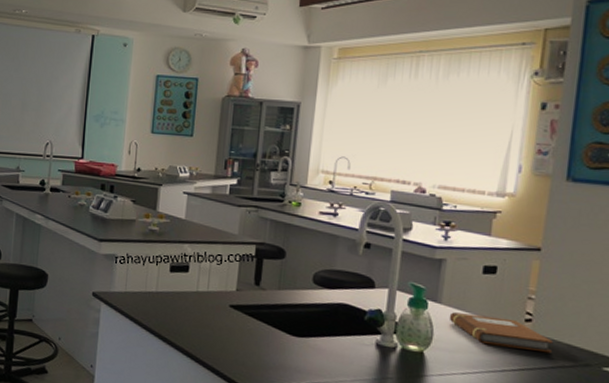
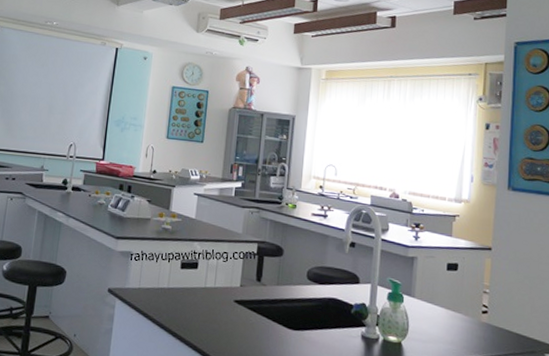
notebook: present [449,312,554,354] -> none [421,305,506,342]

